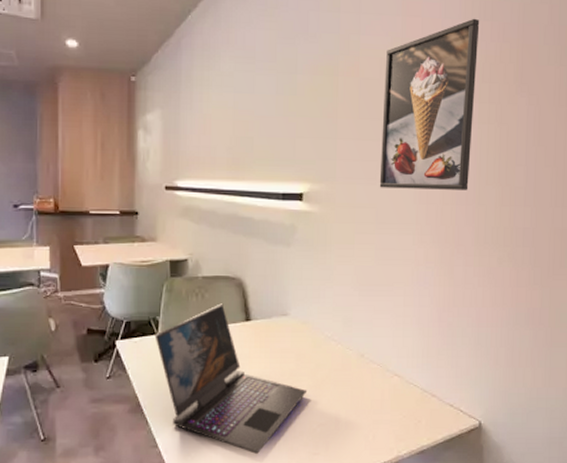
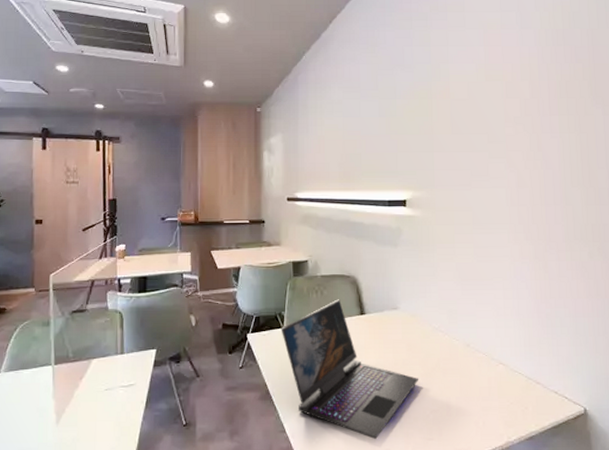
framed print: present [379,18,480,190] -> none [472,44,555,193]

